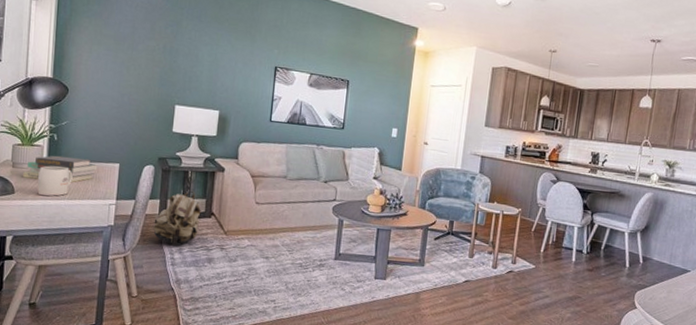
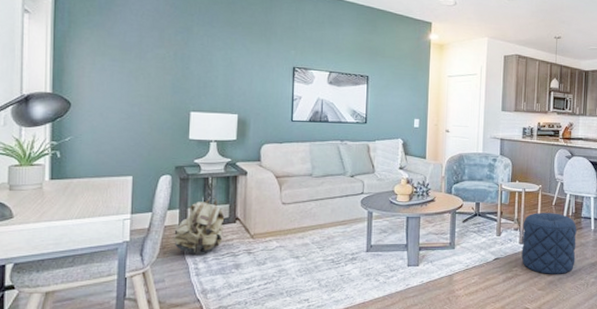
books: present [23,155,98,182] -> none [22,173,108,200]
mug: present [37,166,73,197] -> none [39,185,80,218]
pouf: none [493,237,556,305] -> present [521,213,577,274]

